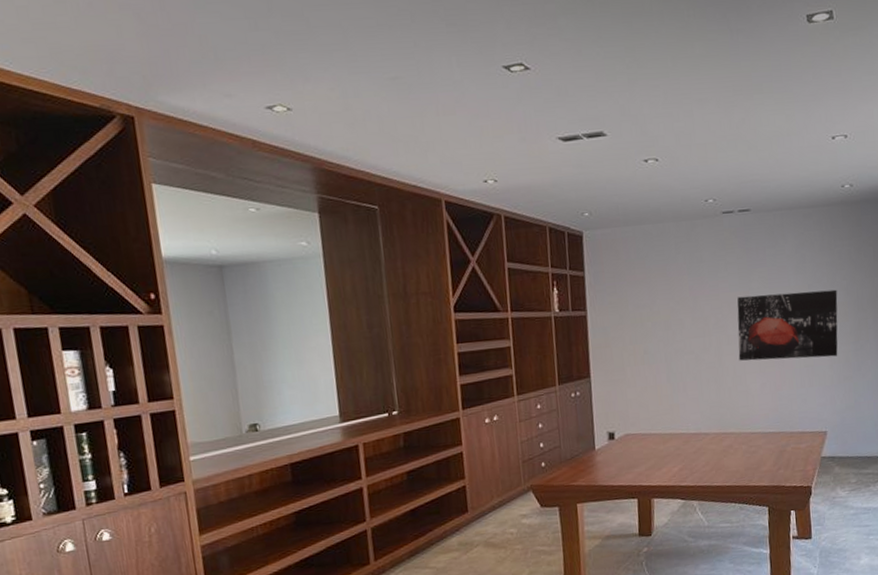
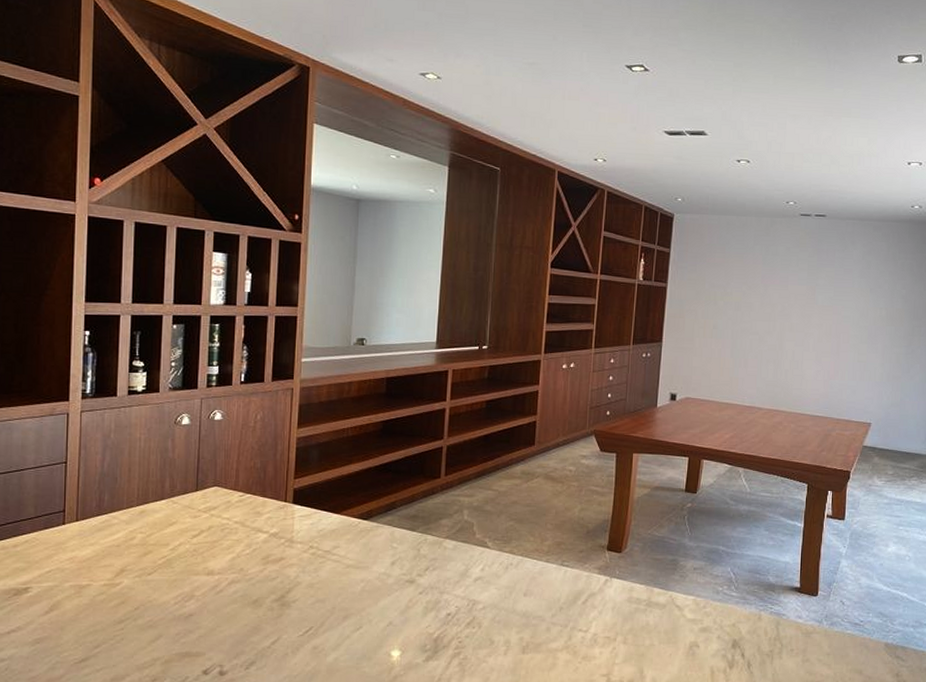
wall art: present [737,289,838,361] -> none [798,290,896,357]

